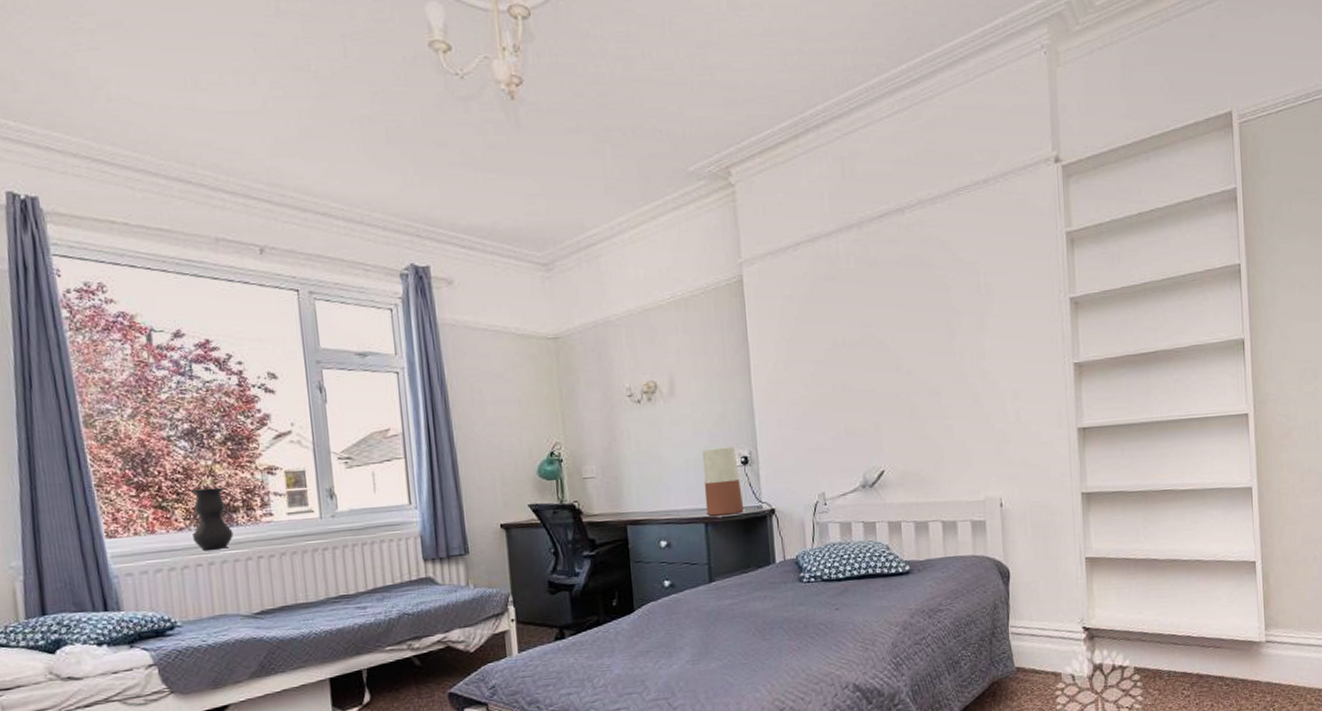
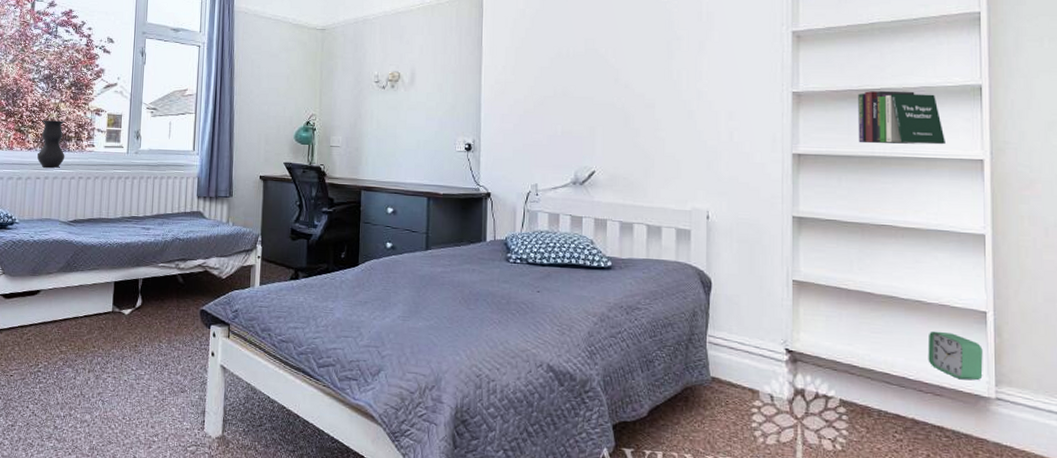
vase: present [702,446,745,518] -> none [430,133,464,194]
books: none [1135,351,1215,410] -> present [858,91,945,145]
alarm clock: none [1207,586,1255,629] -> present [927,331,983,381]

